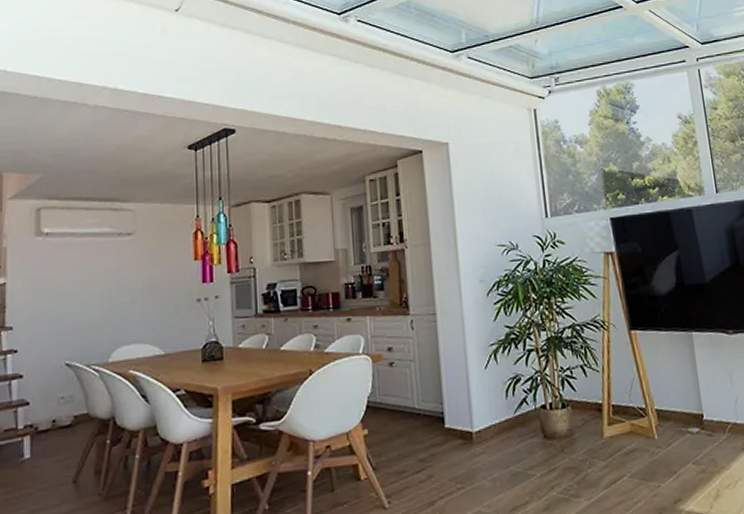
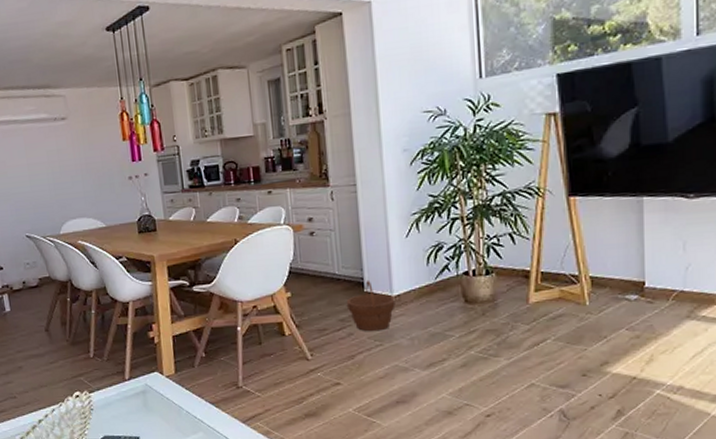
basket: none [426,414,476,473] -> present [346,279,395,332]

